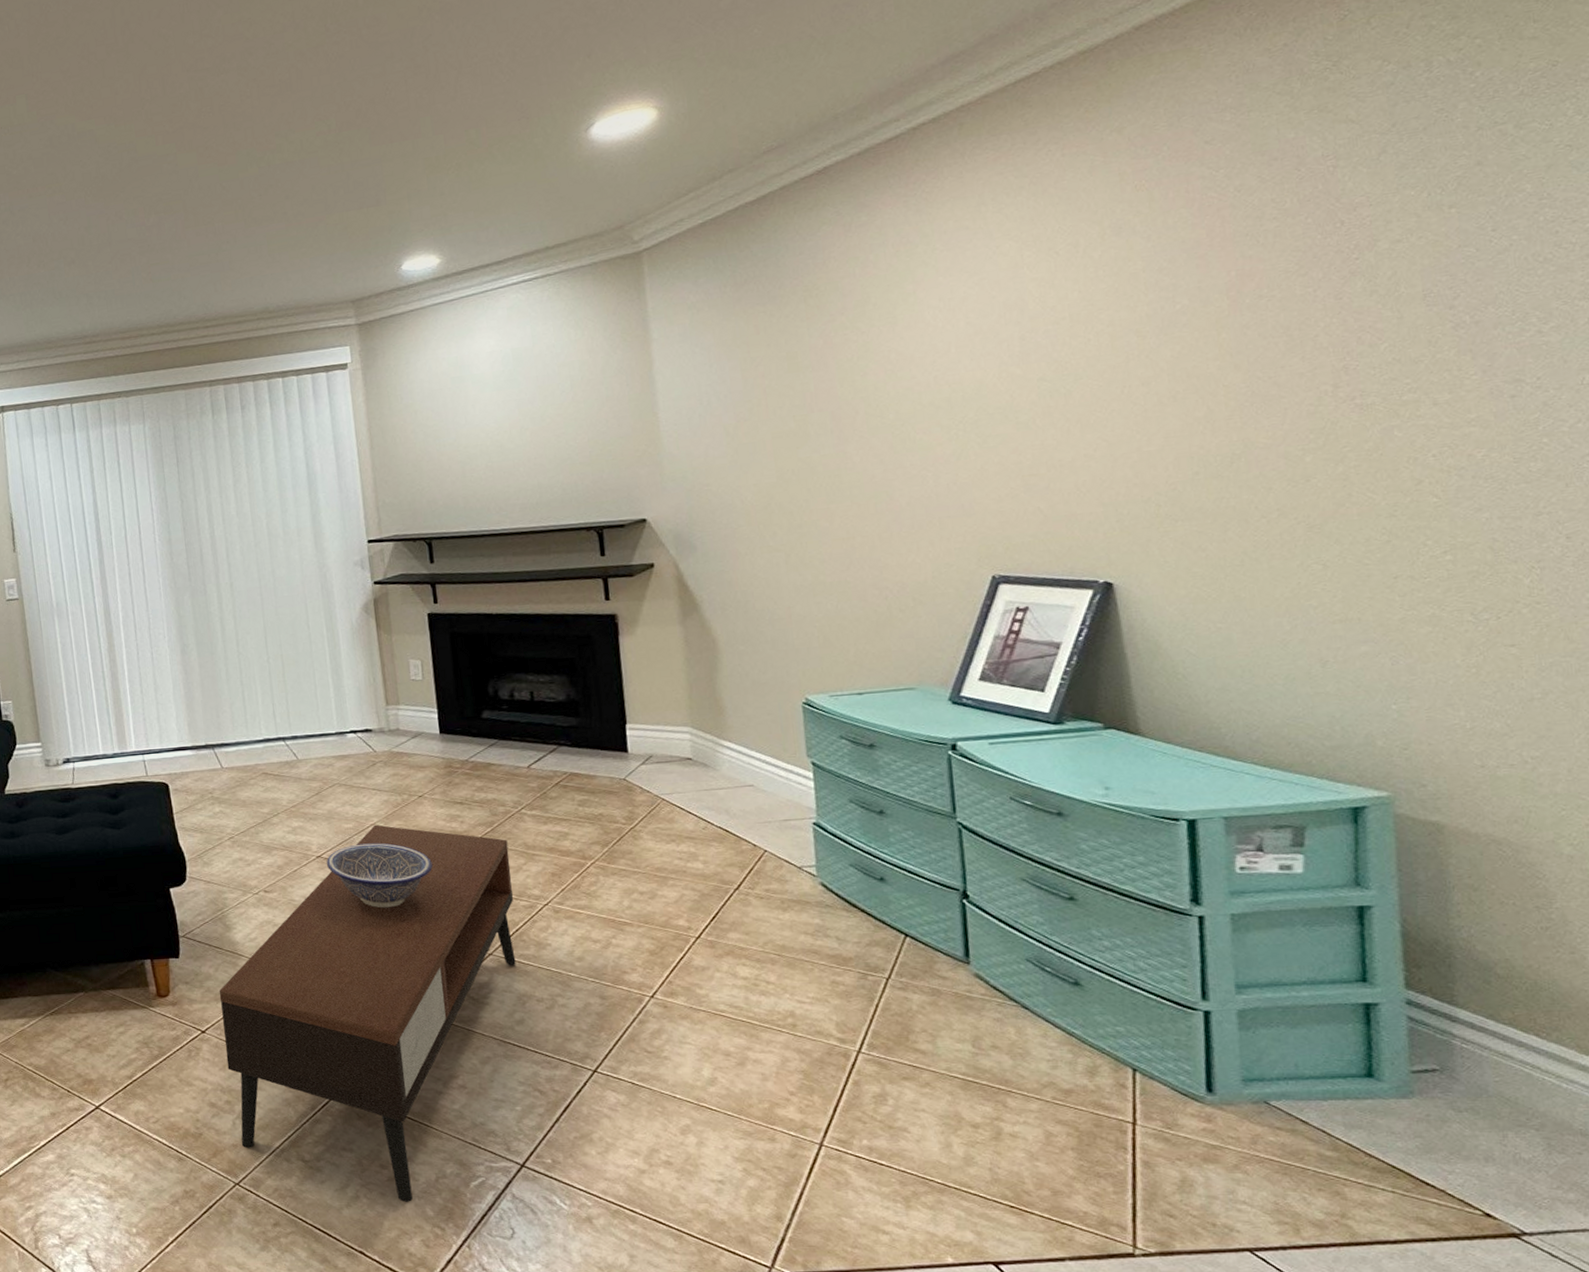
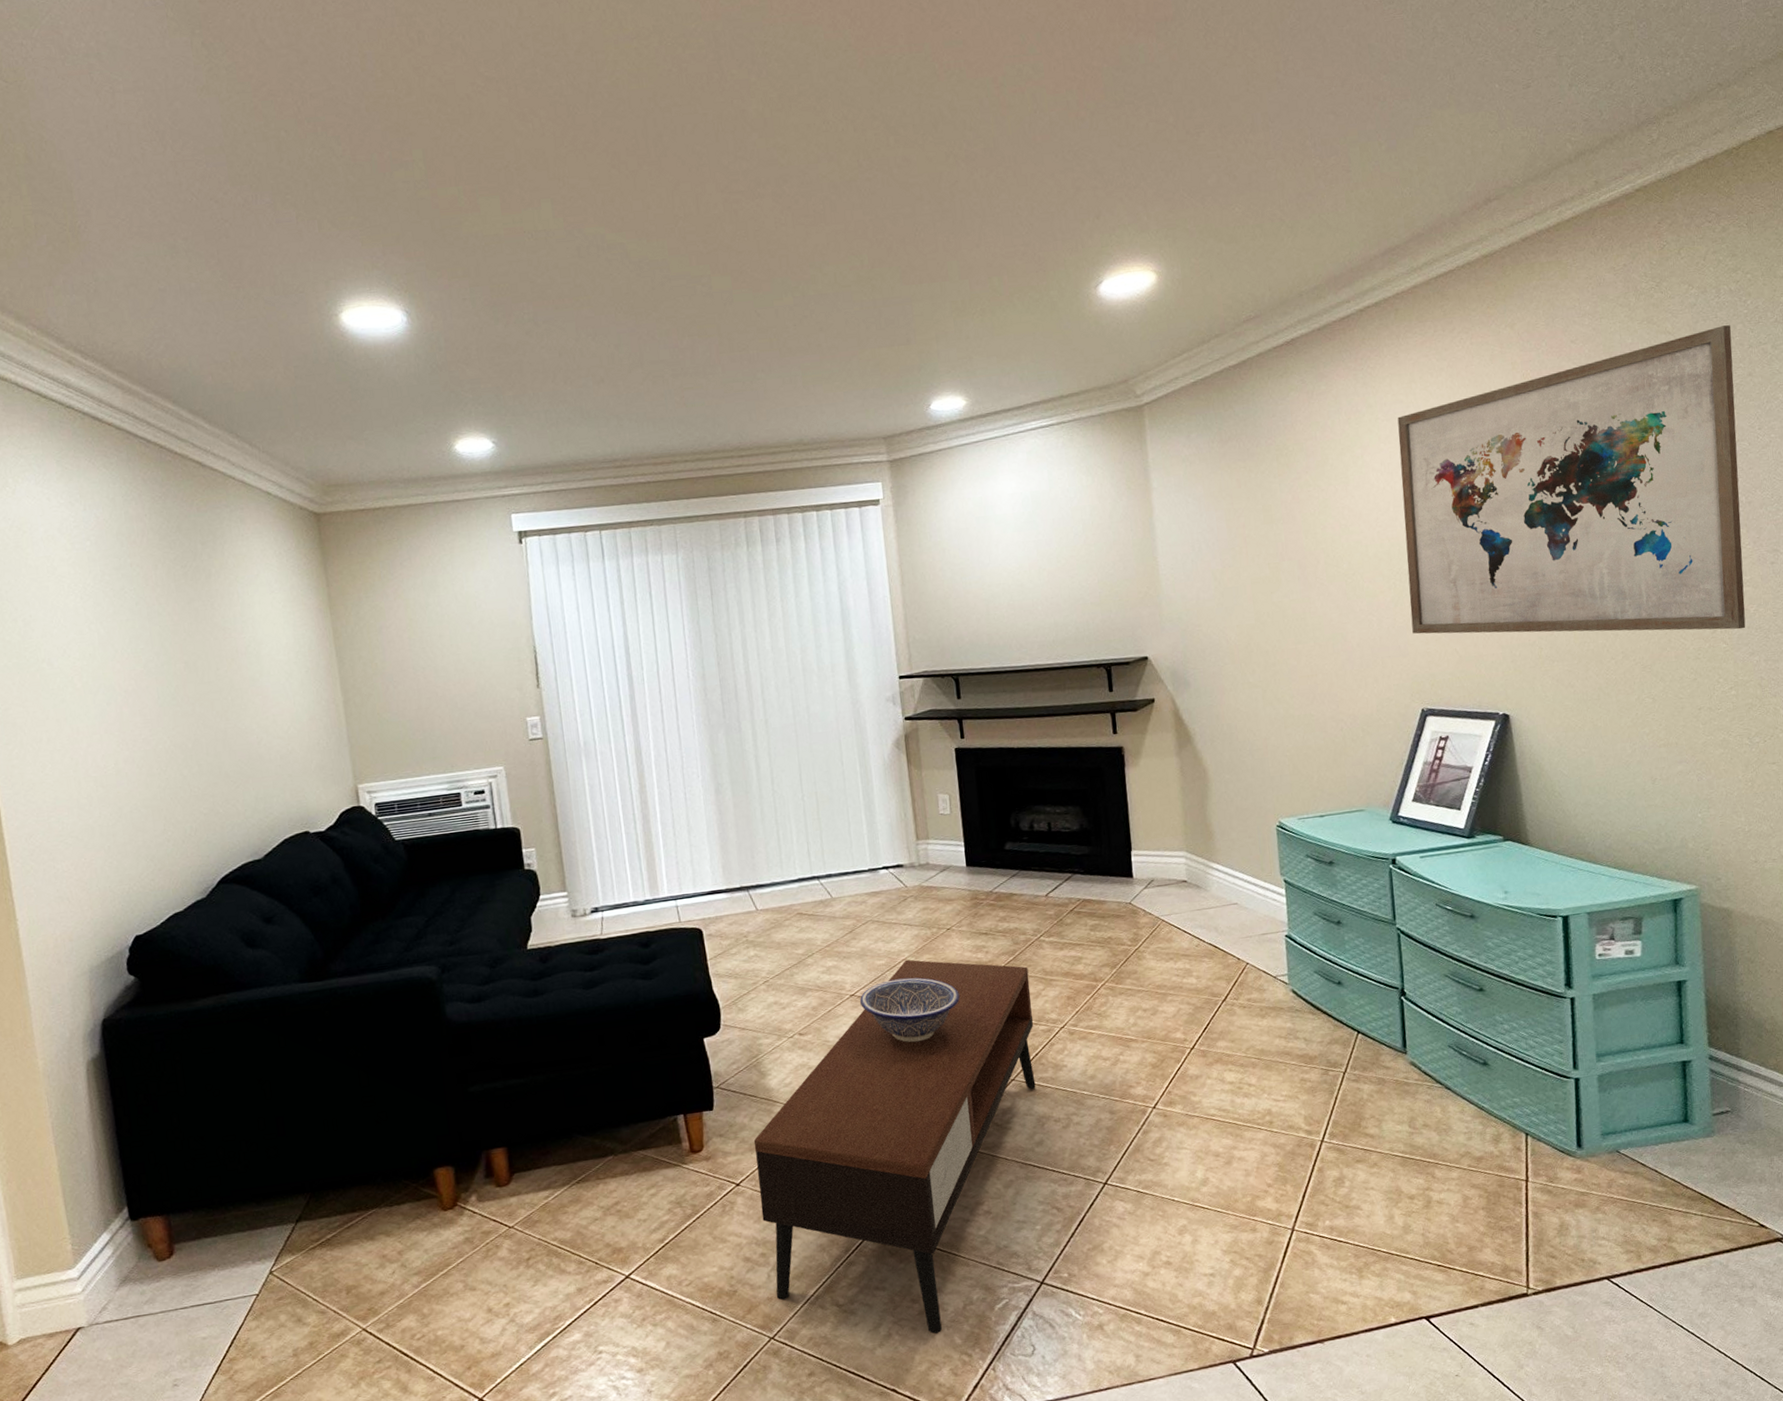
wall art: none [961,104,1469,491] -> present [1397,325,1746,634]

